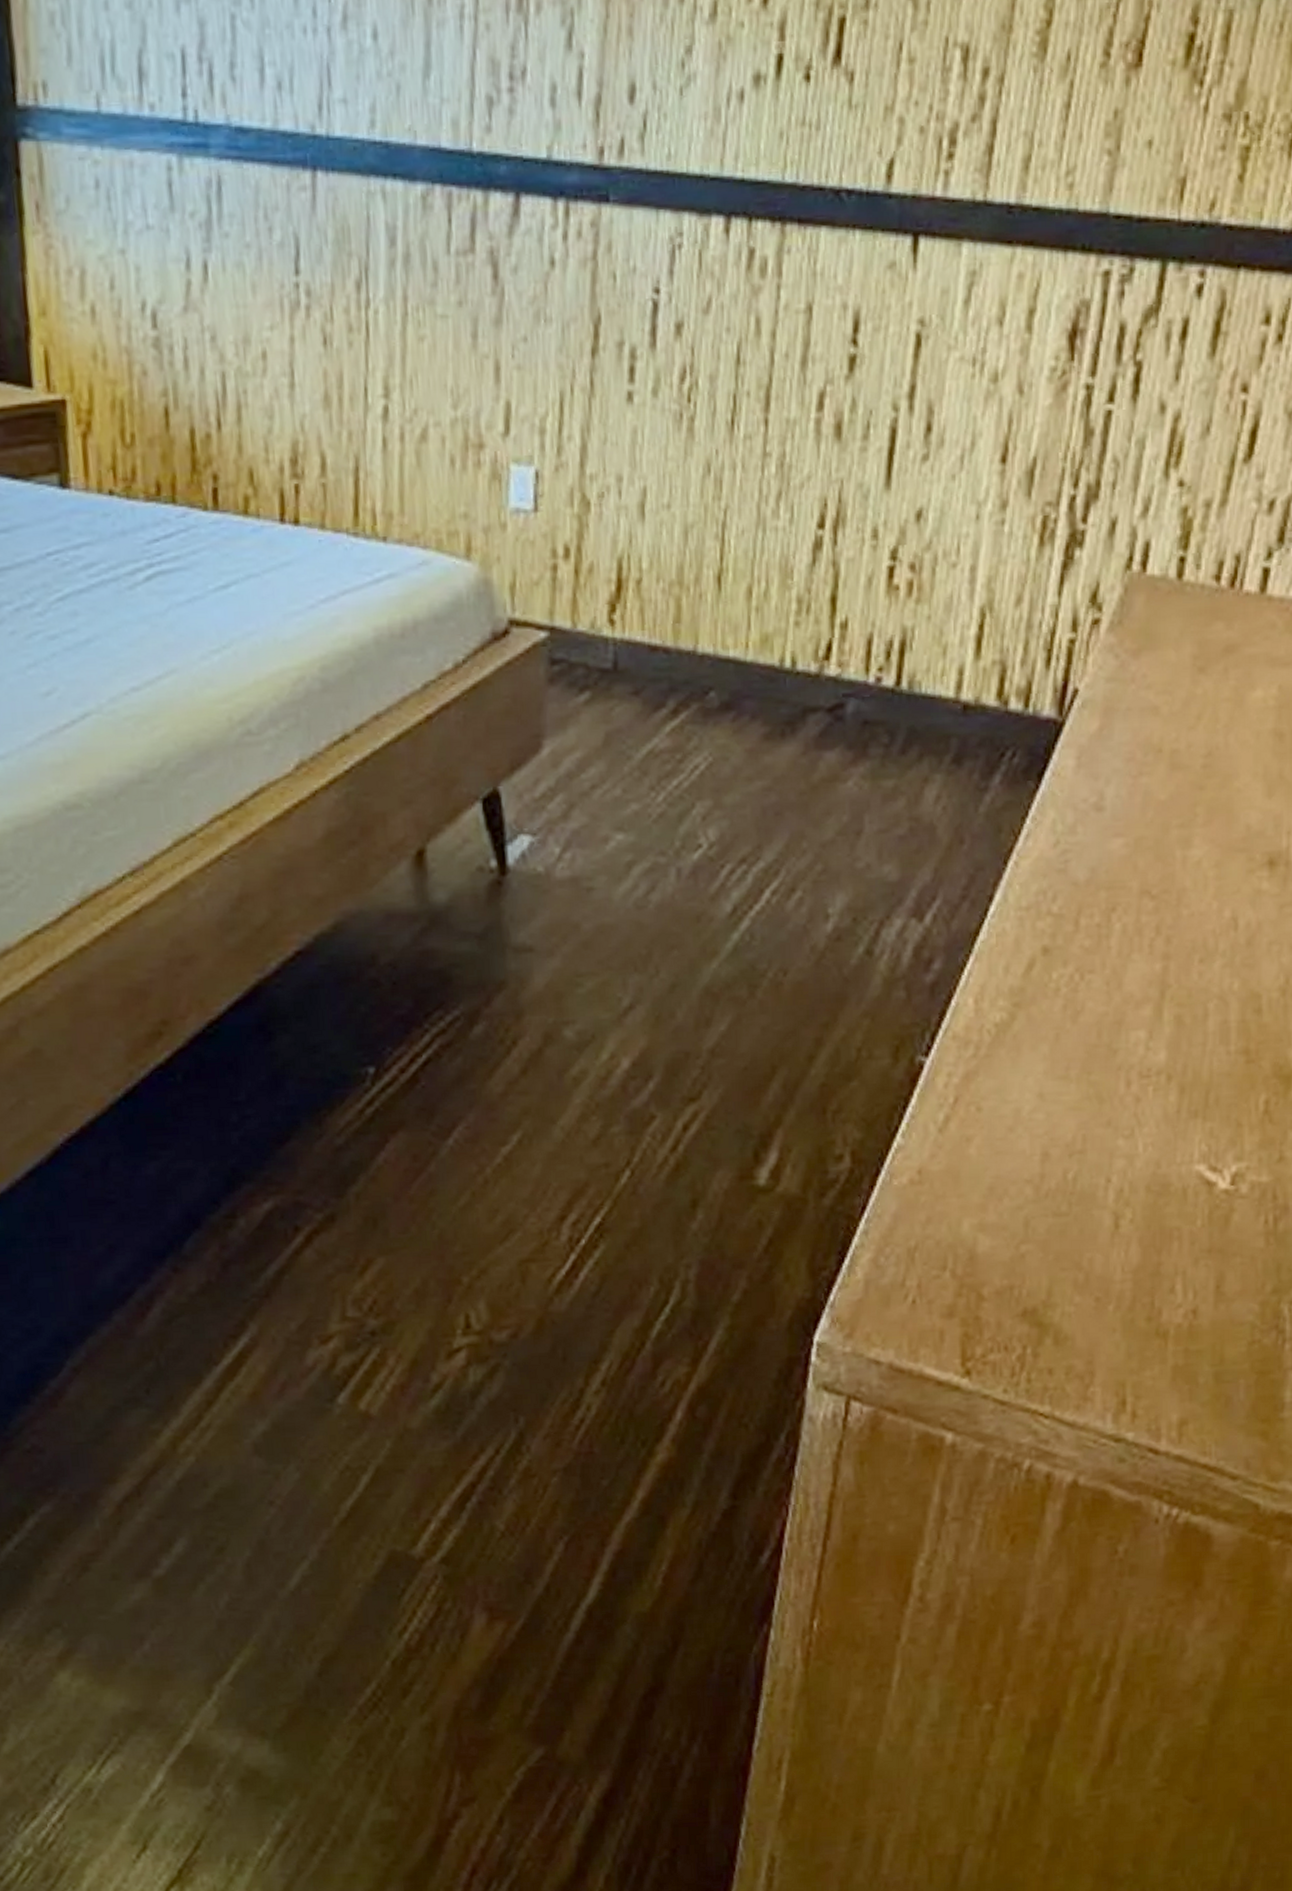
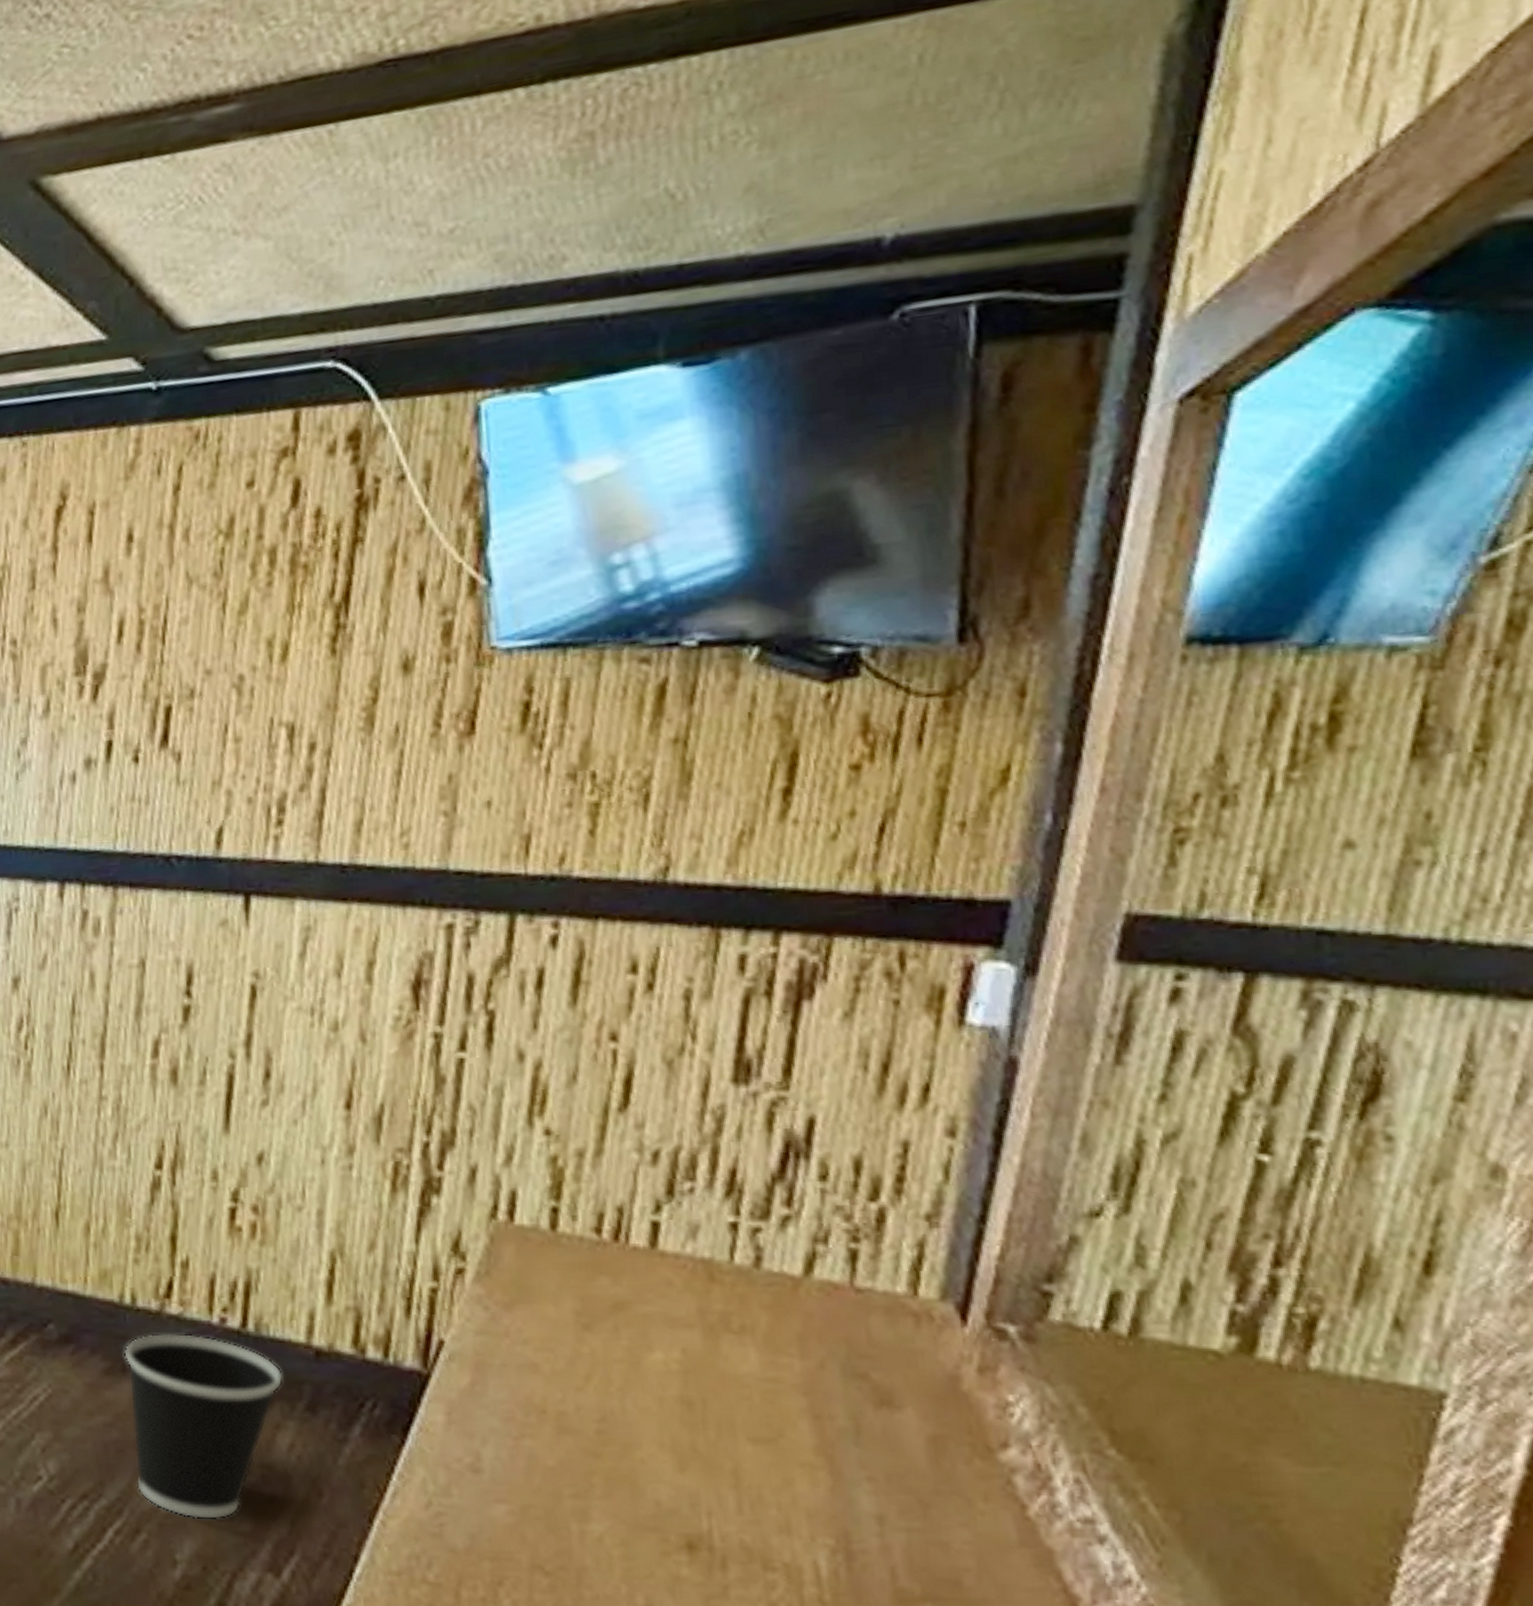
wastebasket: none [783,694,933,874] -> present [124,1333,283,1520]

